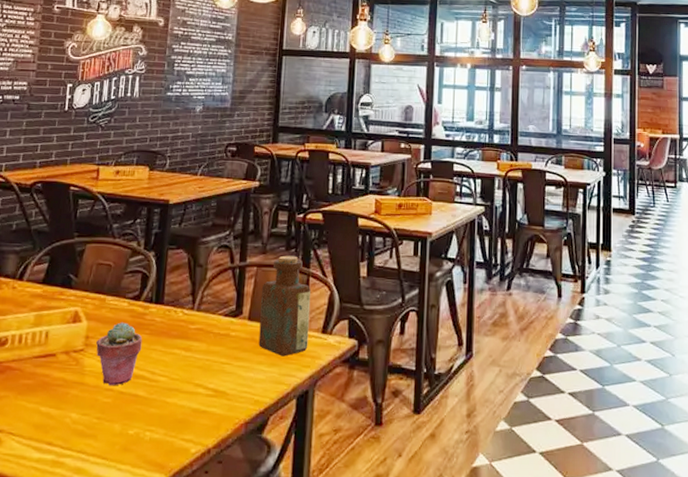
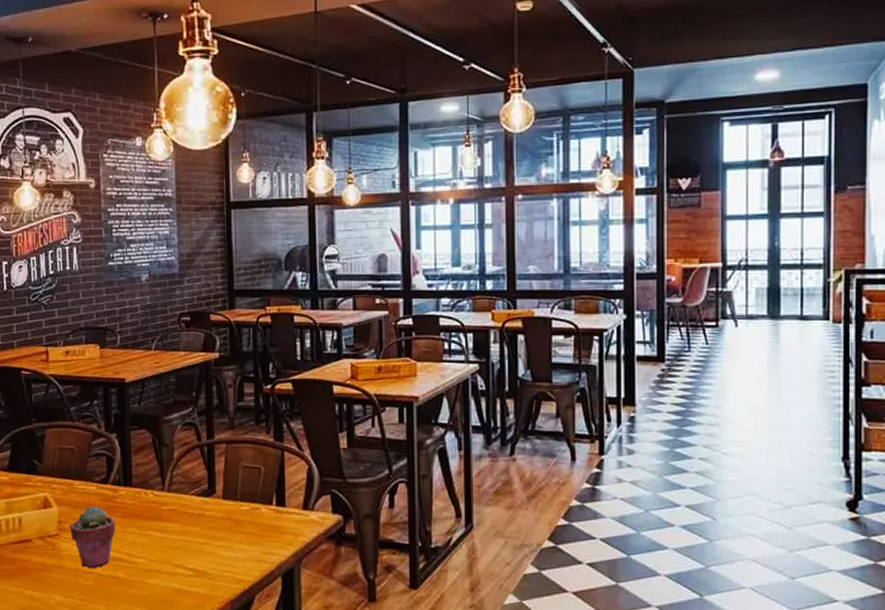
bottle: present [258,255,311,357] -> none [233,430,289,535]

